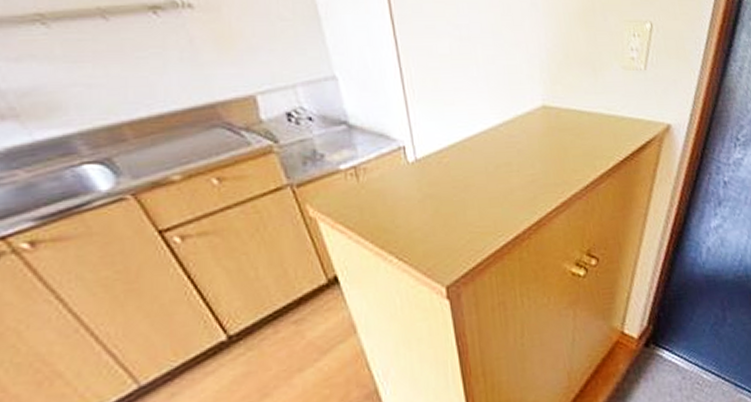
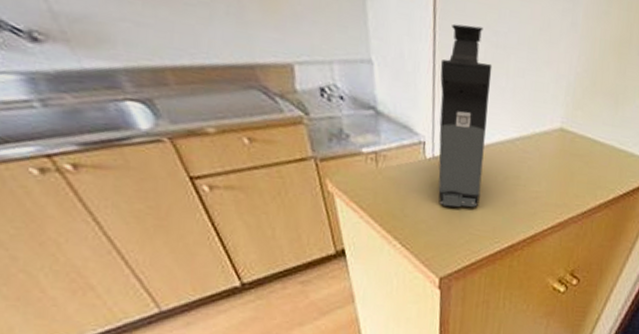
coffee maker: none [406,24,474,209] -> present [438,23,493,208]

